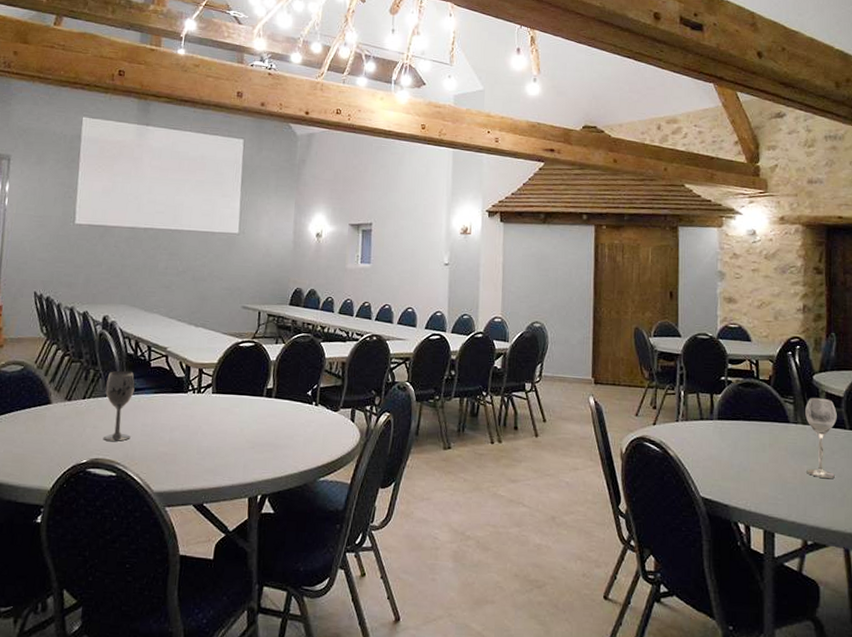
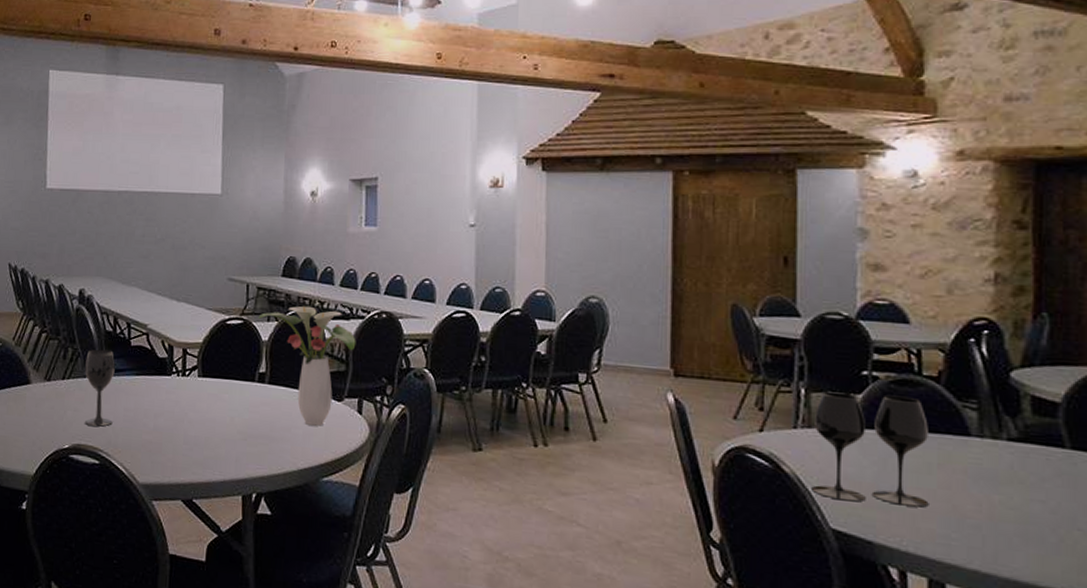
flower arrangement: none [268,330,351,433] -> present [258,305,356,426]
wine glass: none [688,393,764,477] -> present [811,391,929,508]
wineglass: present [804,397,837,479] -> none [995,401,1050,516]

